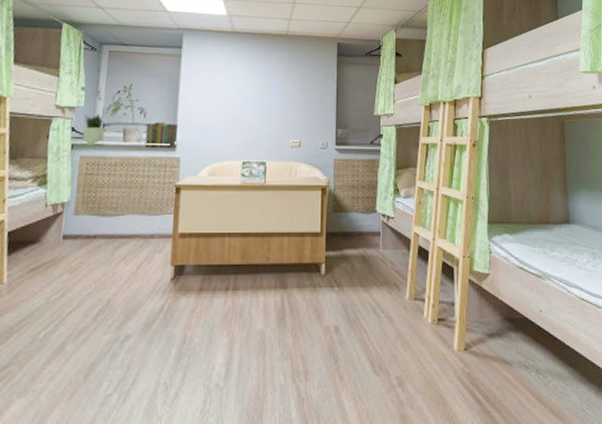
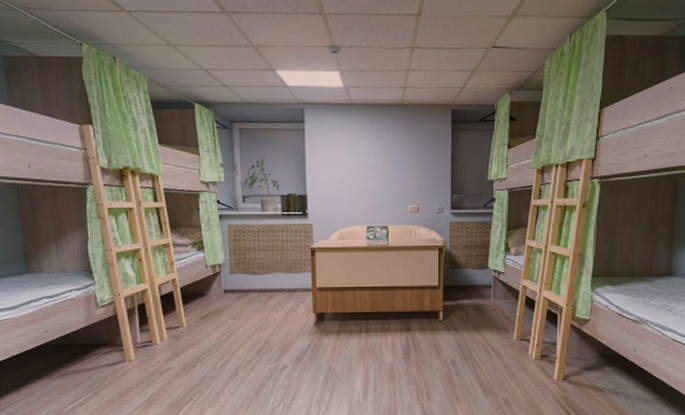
planter: present [81,113,106,148] -> none [226,187,247,218]

